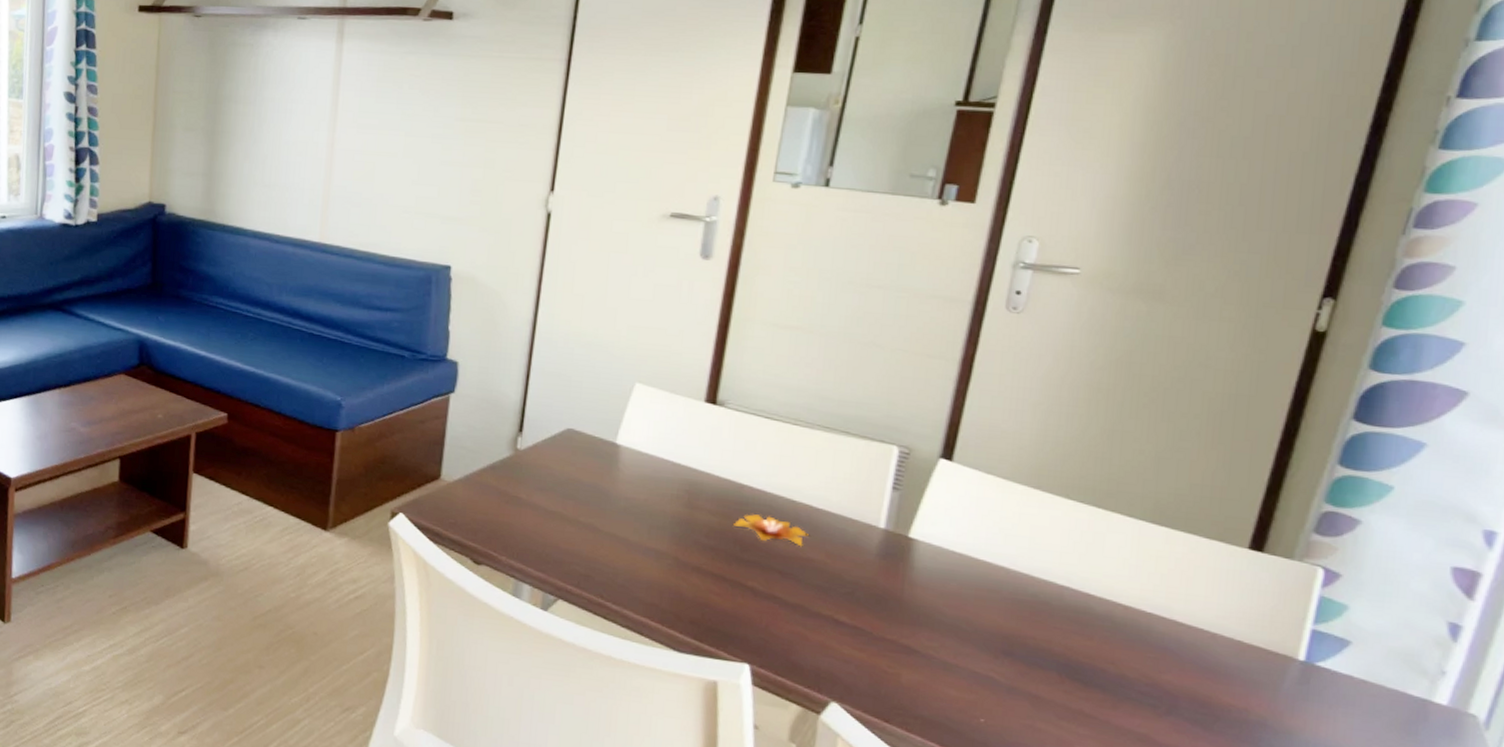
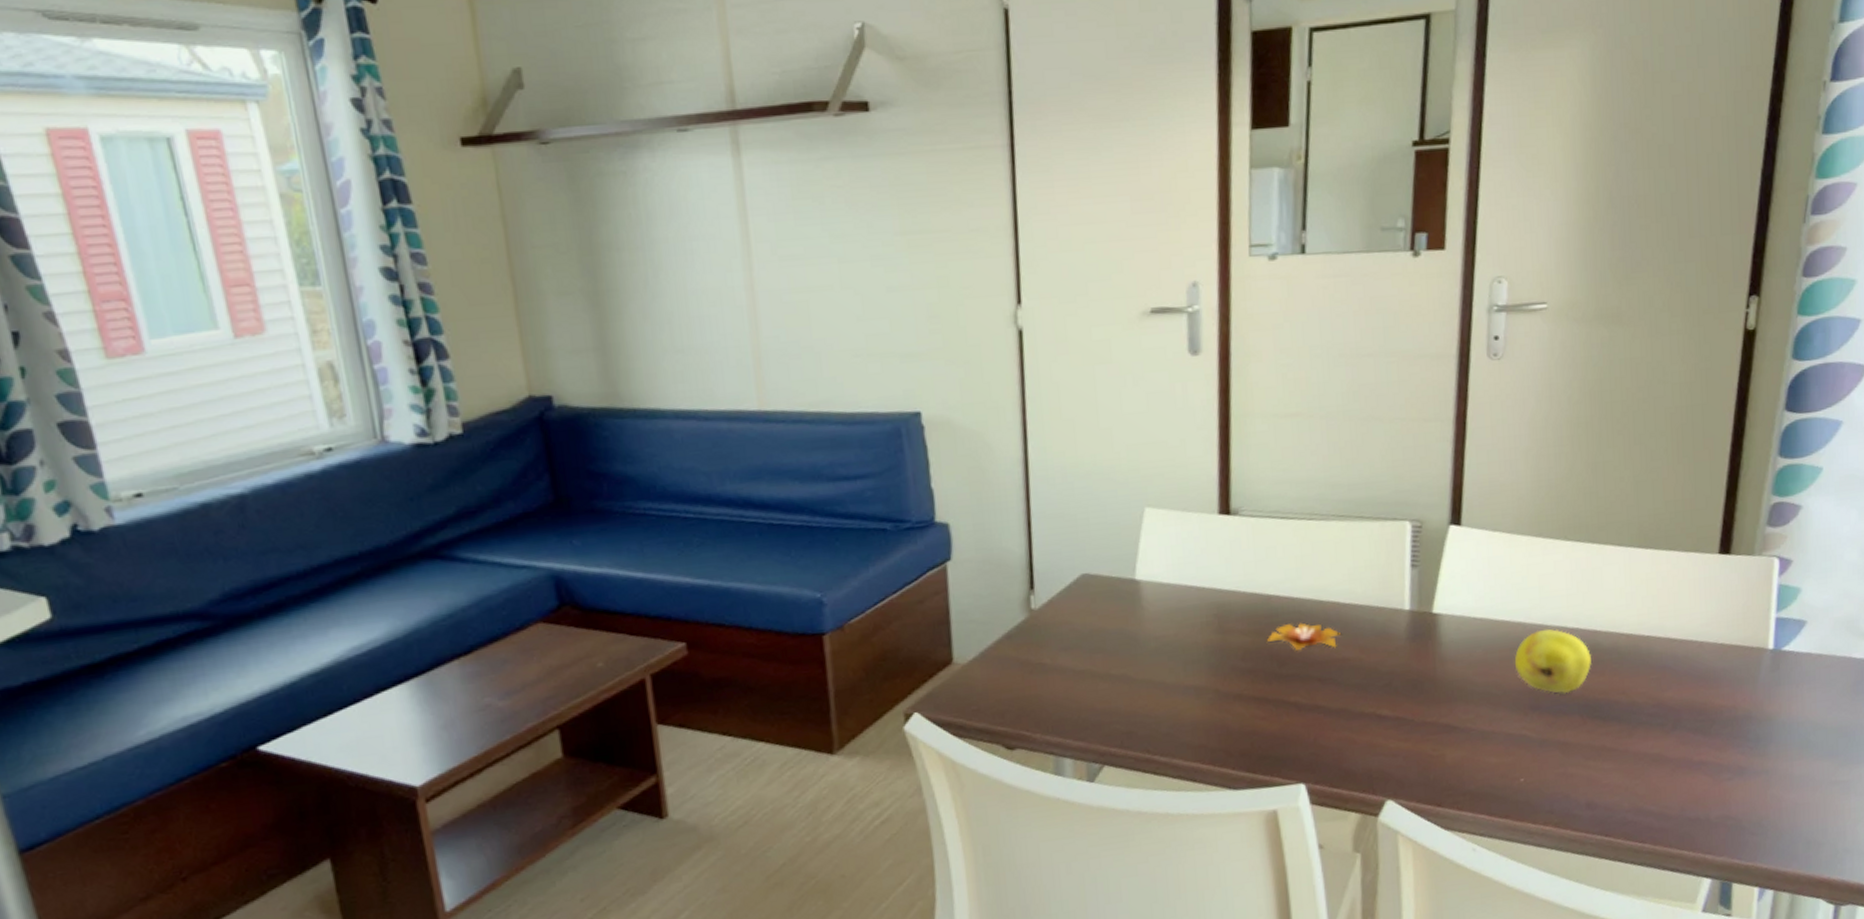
fruit: none [990,578,1080,649] -> present [1514,628,1591,694]

